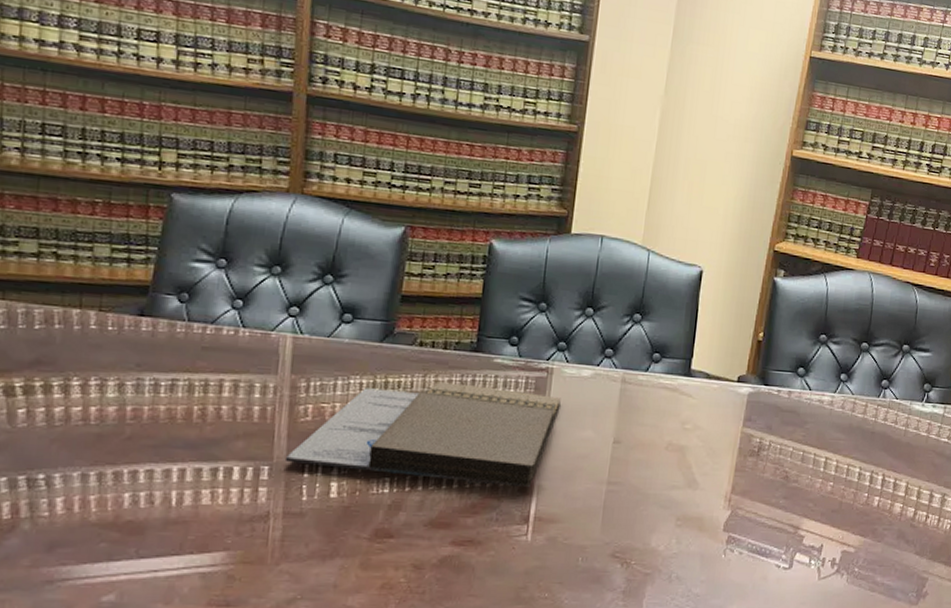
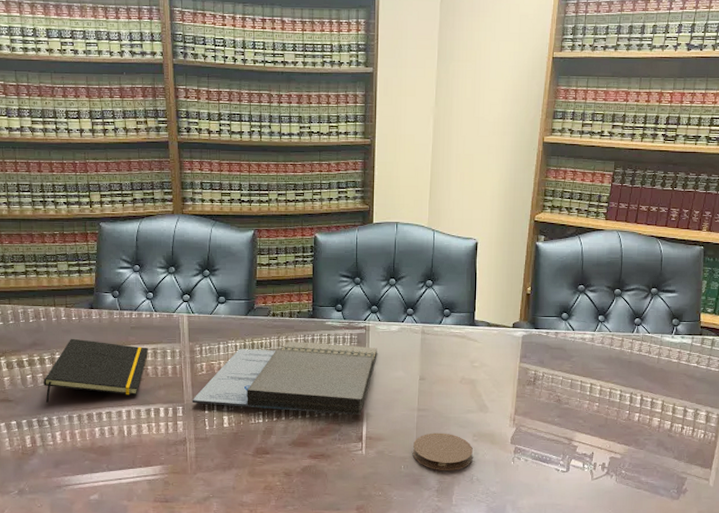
notepad: none [44,357,227,454] -> present [43,338,149,404]
coaster: none [595,514,675,566] -> present [412,433,473,471]

